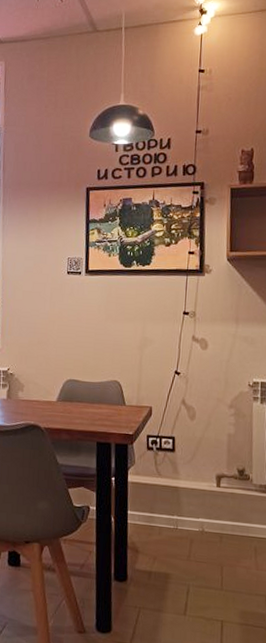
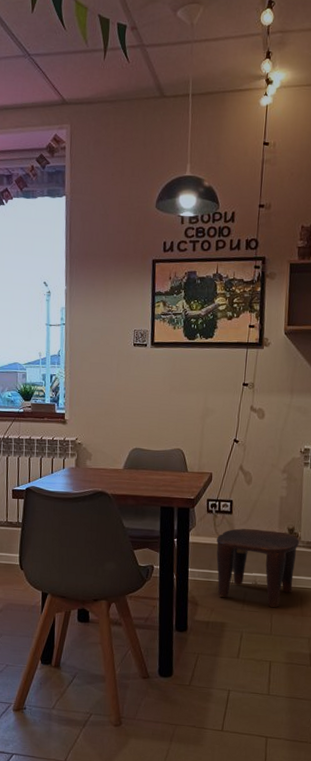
stool: none [158,468,251,559] -> present [216,528,299,608]

